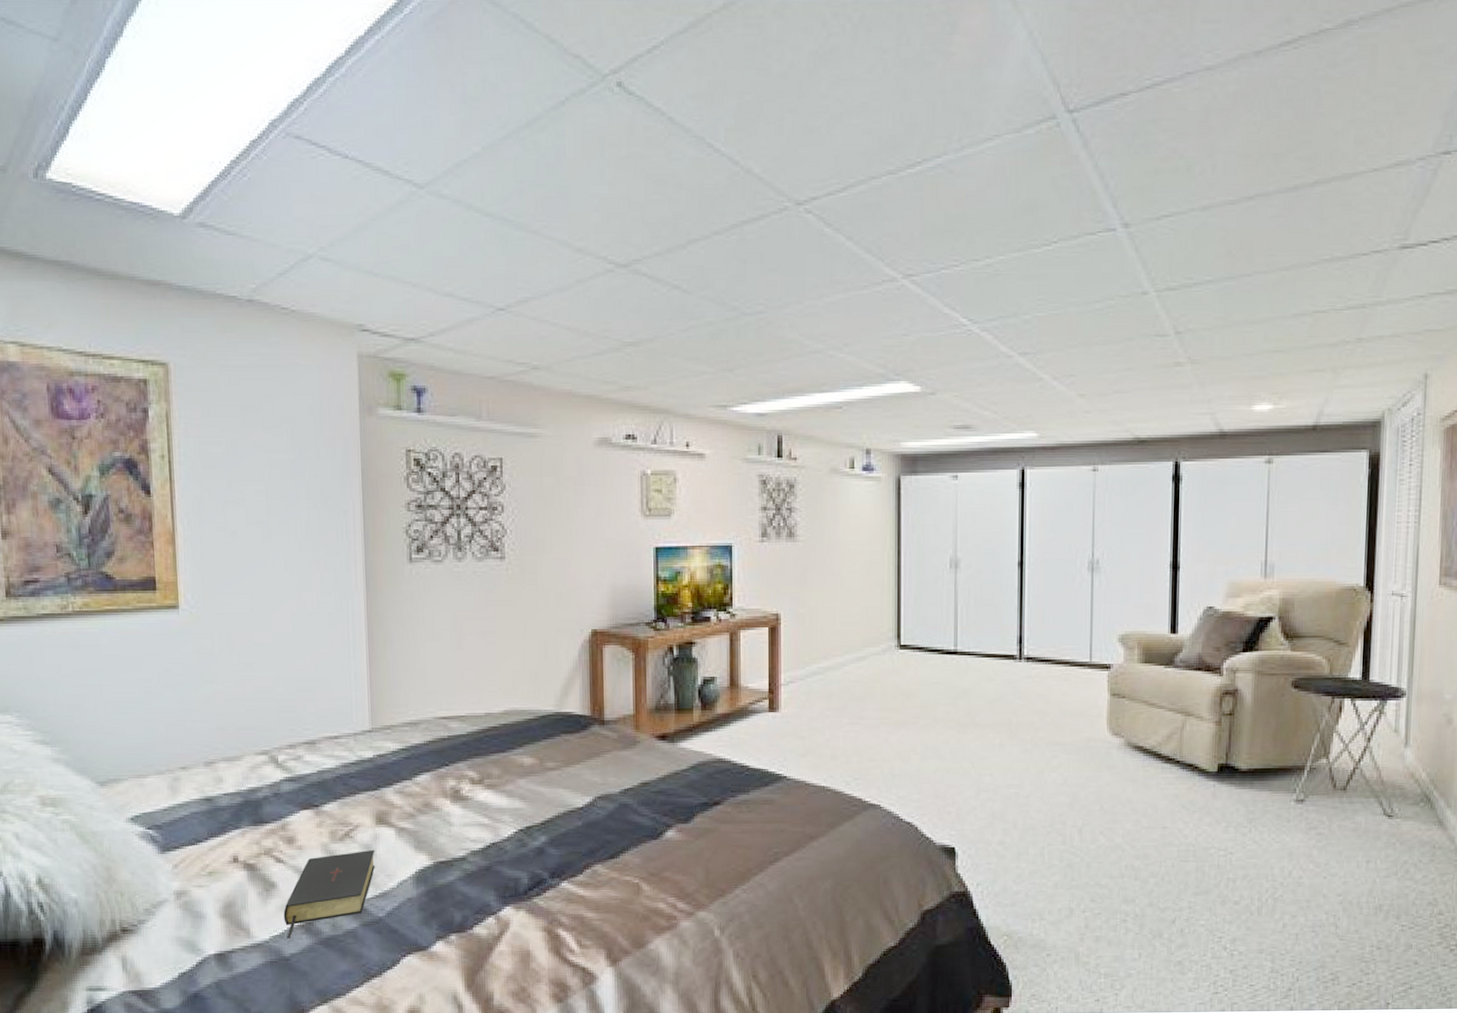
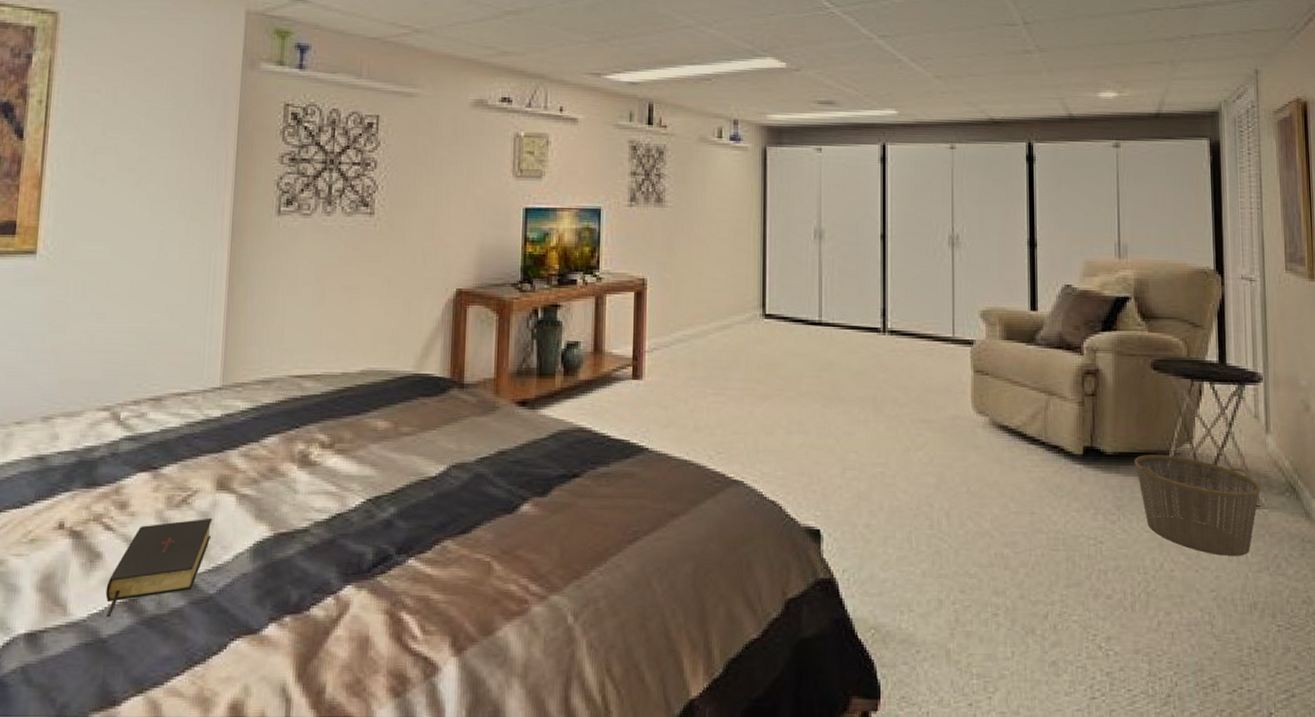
basket: none [1268,770,1395,863] -> present [1134,455,1261,556]

